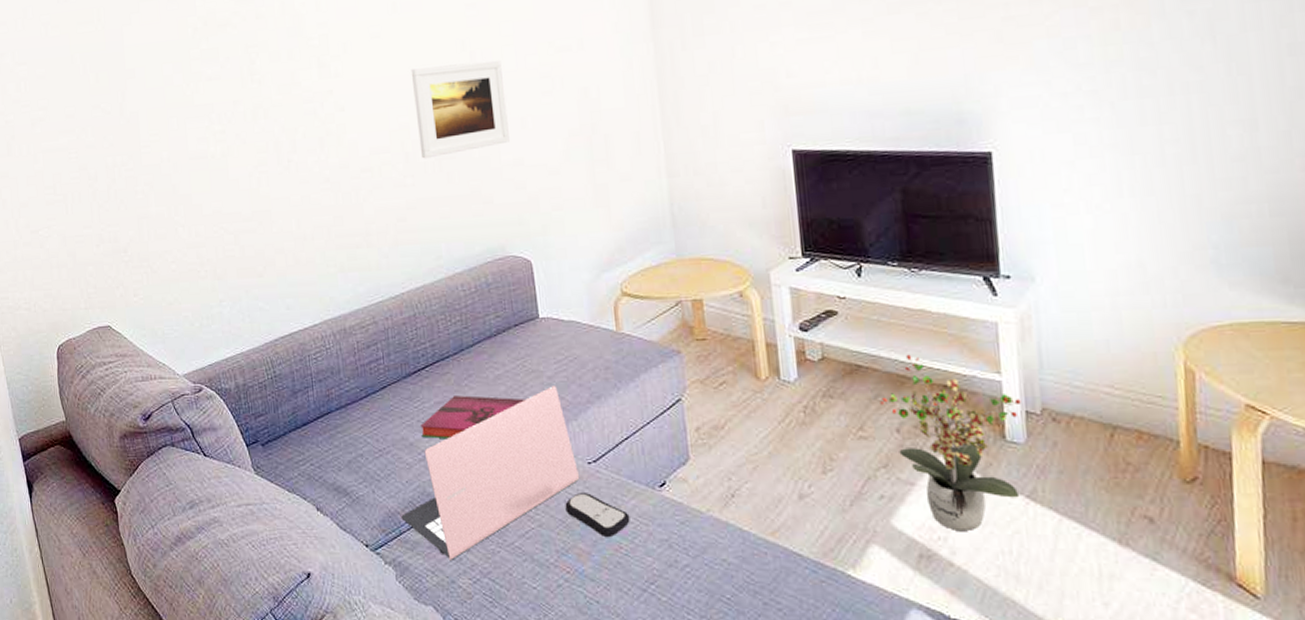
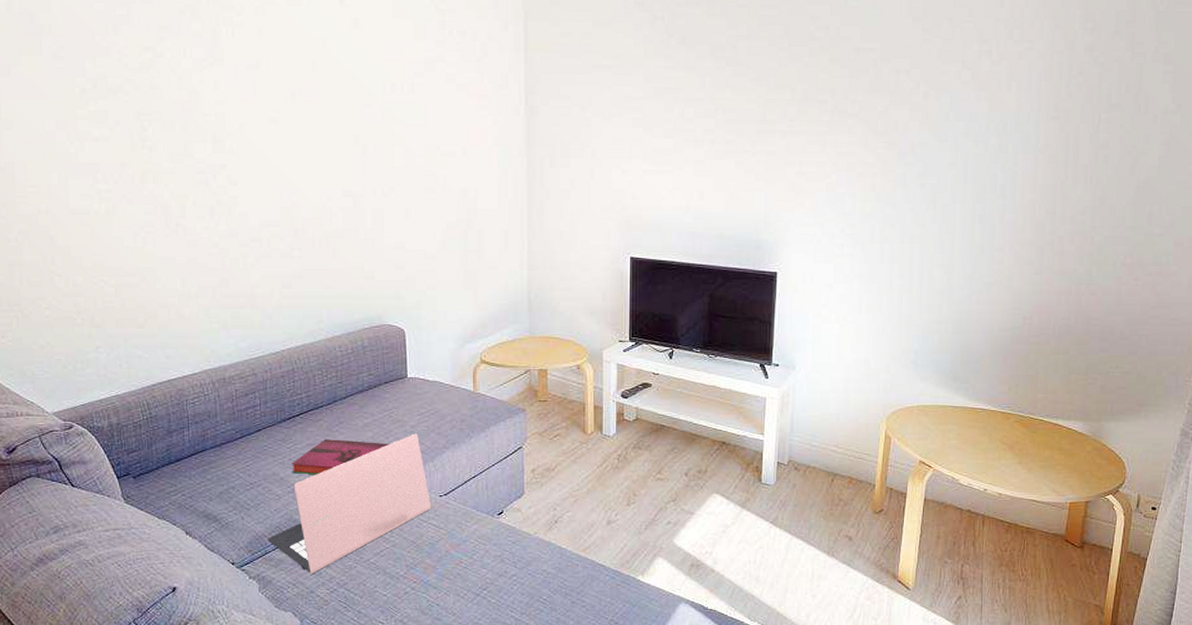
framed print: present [410,60,510,159] -> none [305,154,393,235]
remote control: present [565,493,630,538] -> none [417,520,471,555]
potted plant: present [880,354,1021,532] -> none [676,418,775,548]

